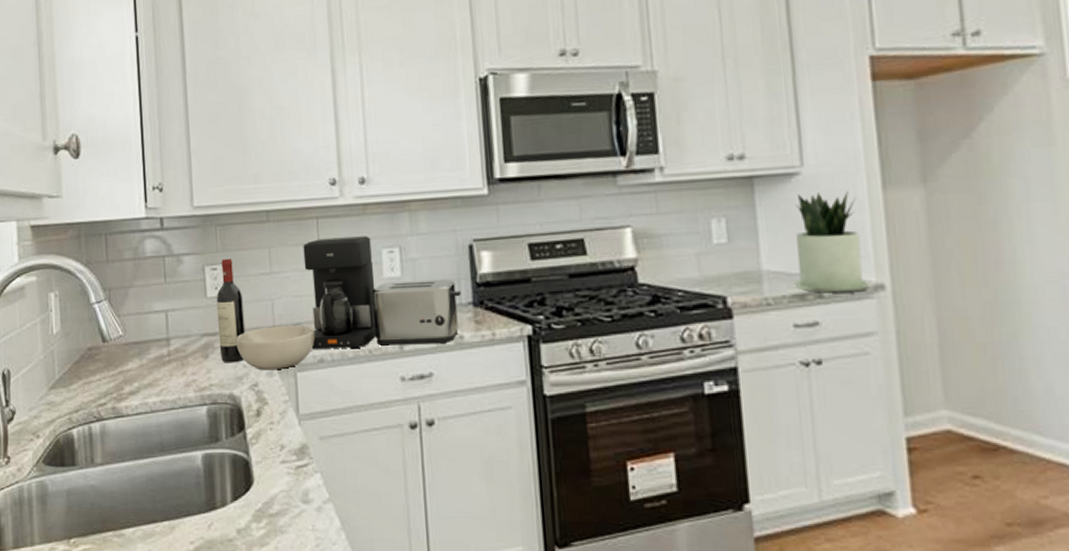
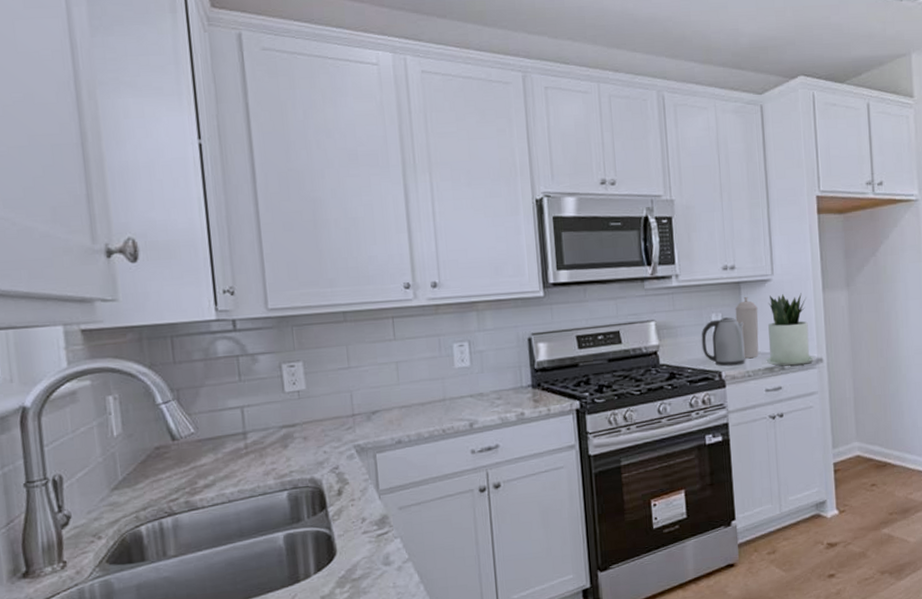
wine bottle: present [216,258,246,363] -> none [294,355,325,451]
bowl: present [235,324,316,371] -> none [314,412,393,455]
coffee maker: present [303,236,376,349] -> none [380,332,449,432]
toaster: present [371,279,462,347] -> none [444,366,522,426]
kettle: none [696,223,763,291] -> present [701,317,746,367]
canister: none [745,197,783,281] -> present [735,297,759,359]

